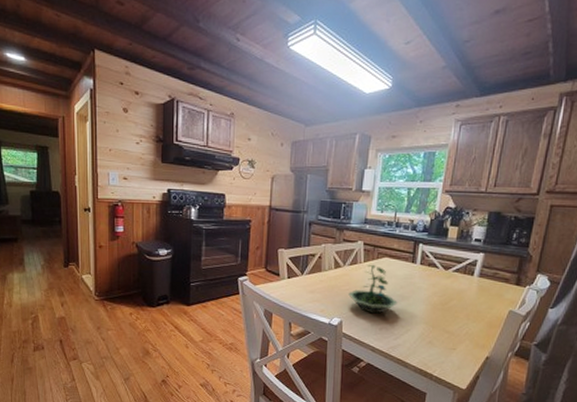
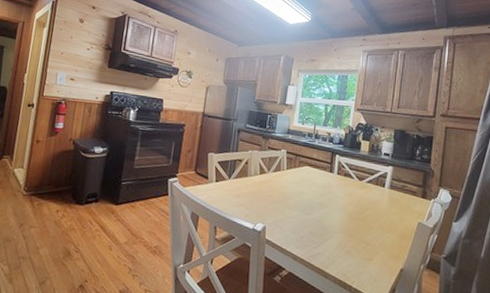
terrarium: present [348,264,397,314] -> none [272,172,317,221]

